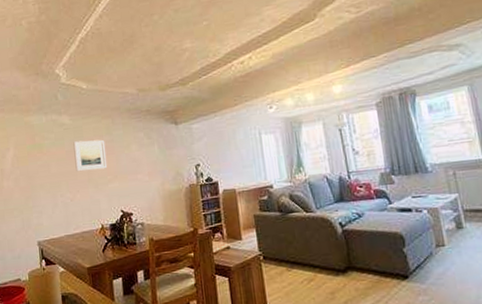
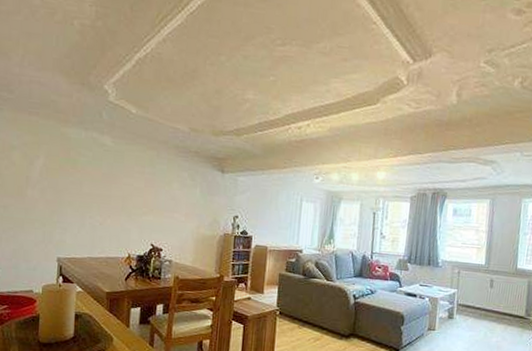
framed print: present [73,139,107,172] -> none [110,165,146,200]

